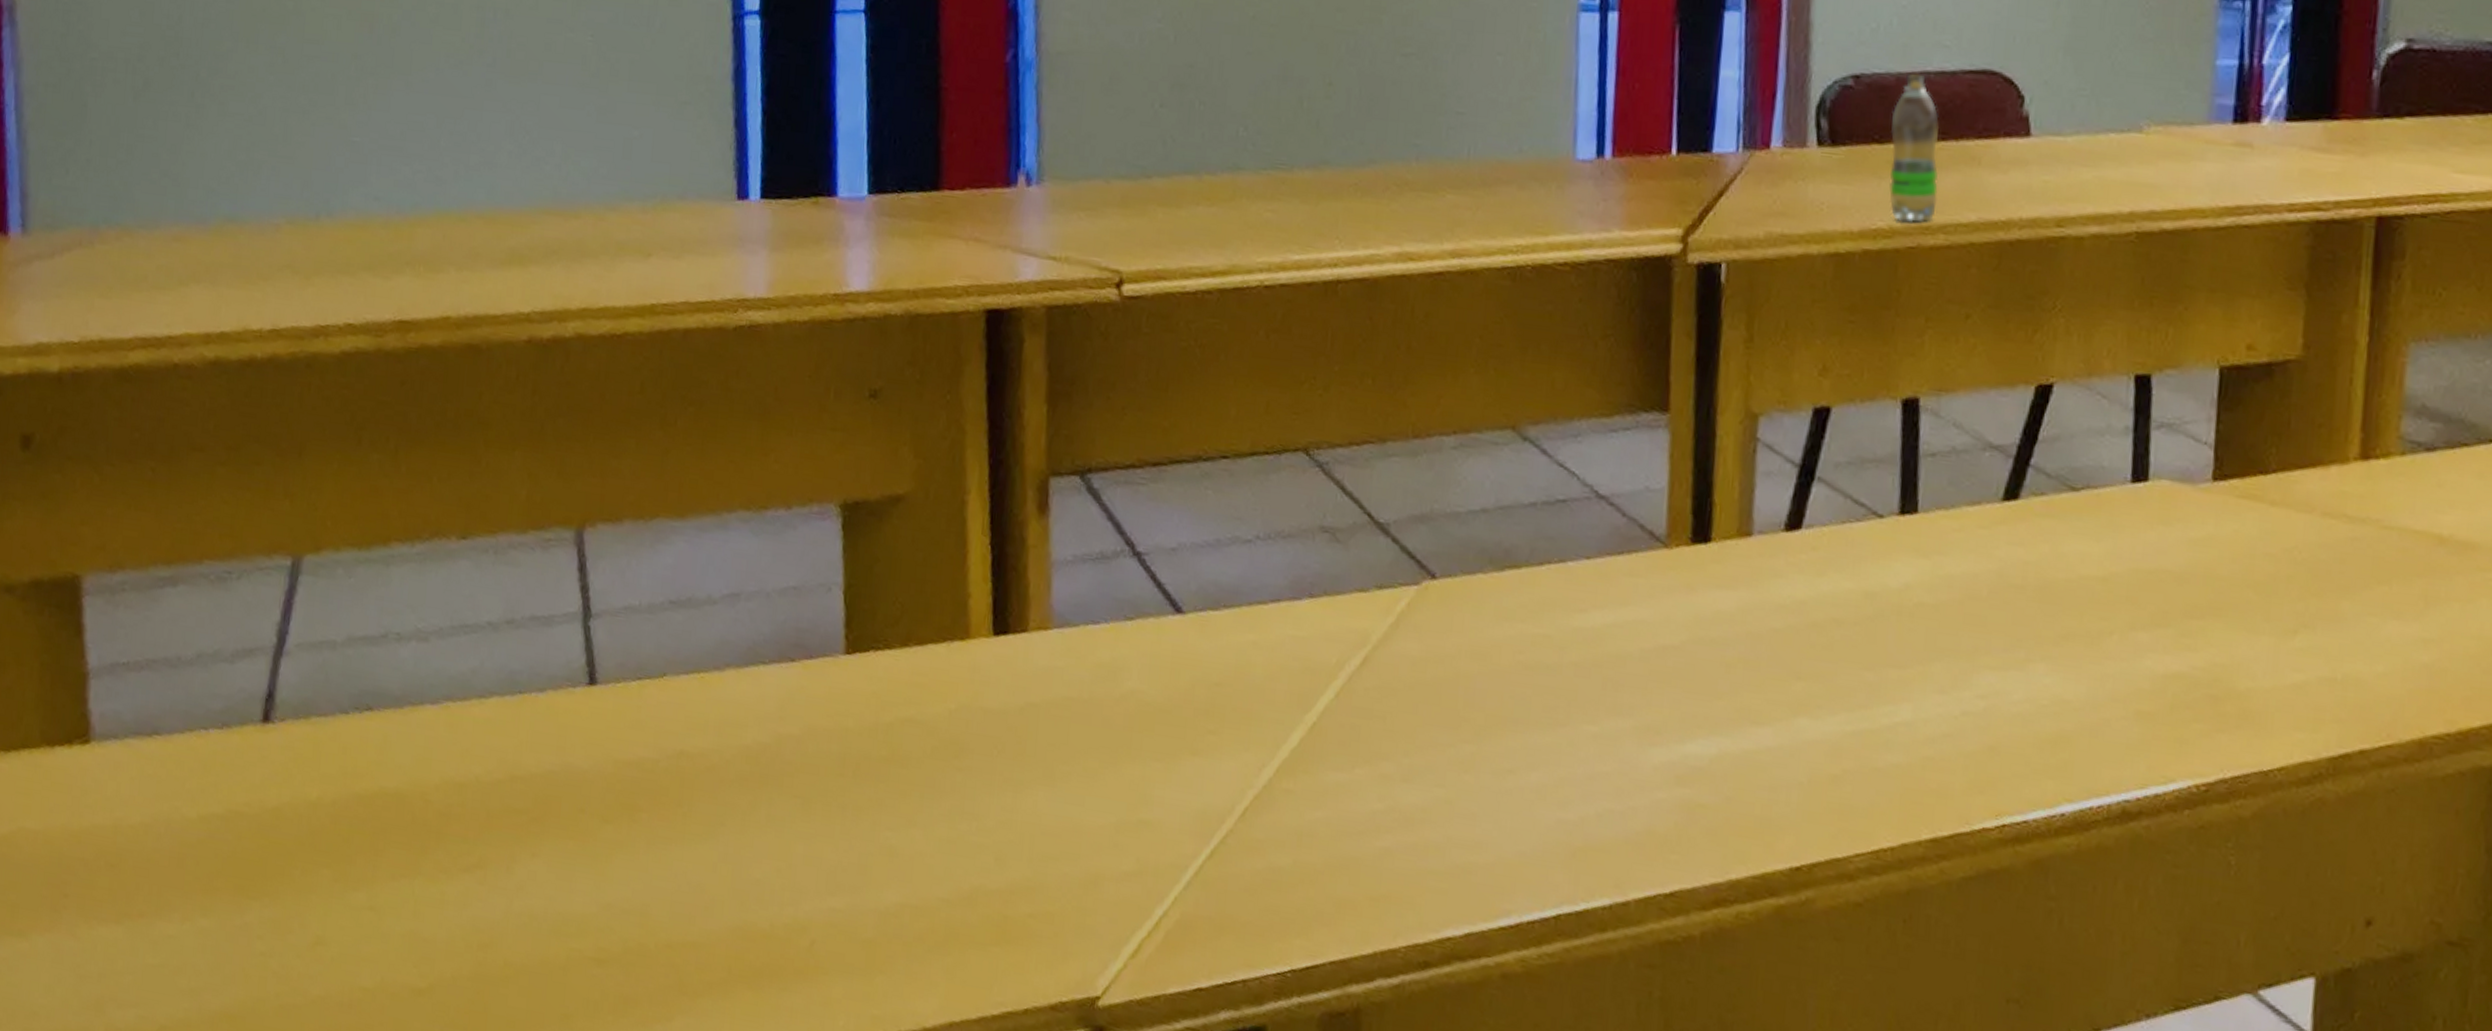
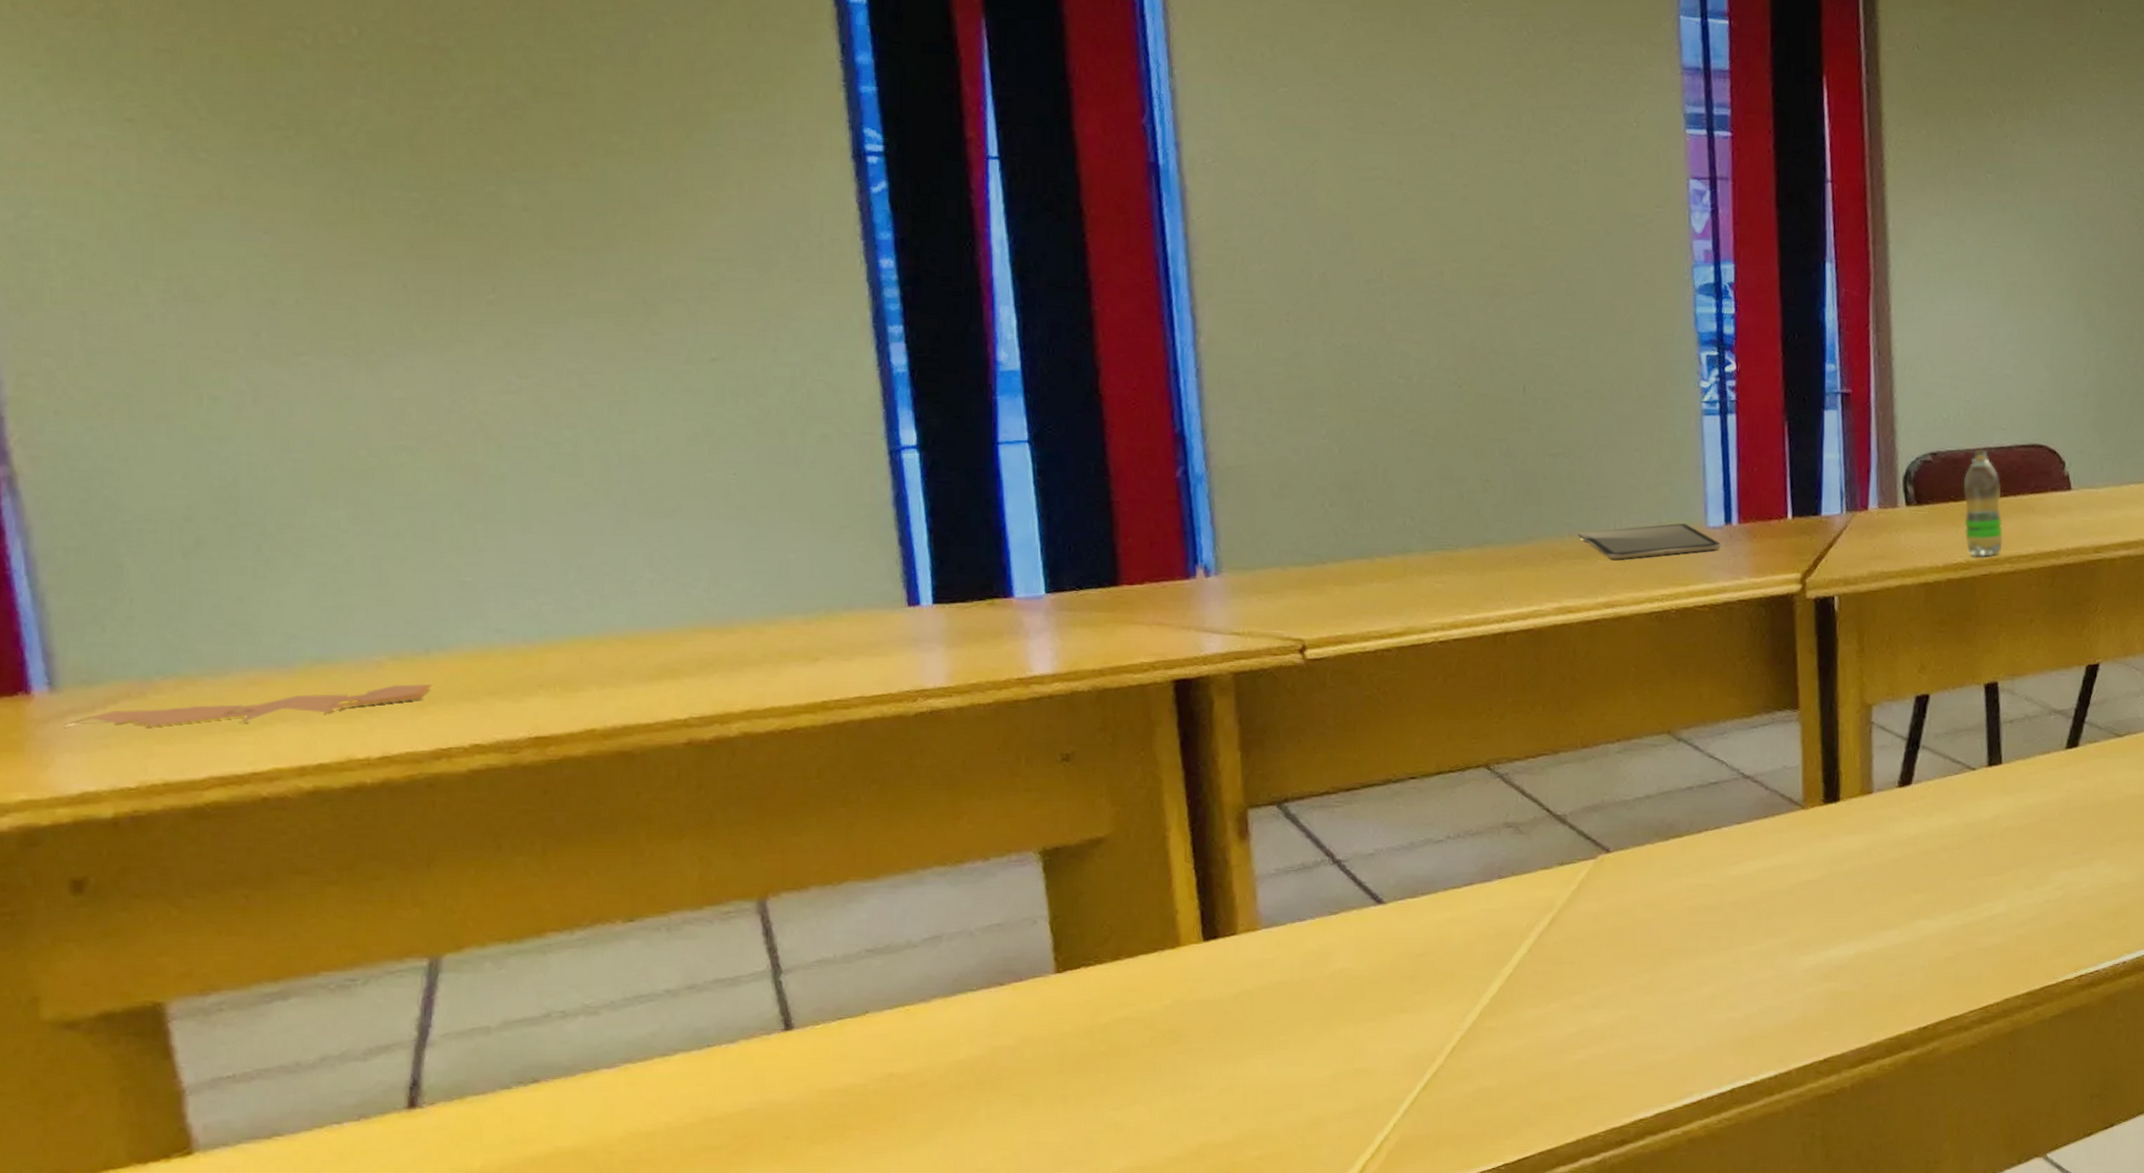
papers: none [30,251,319,282] -> present [64,683,433,728]
tablet: none [1425,152,1591,196] -> present [1577,523,1722,560]

